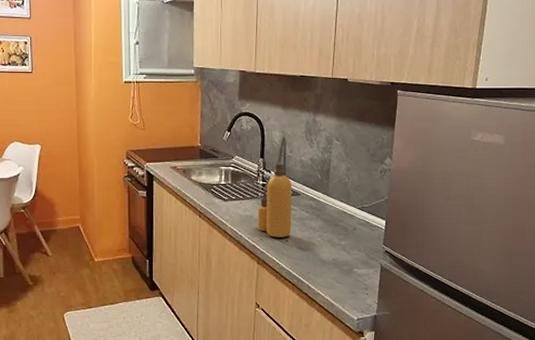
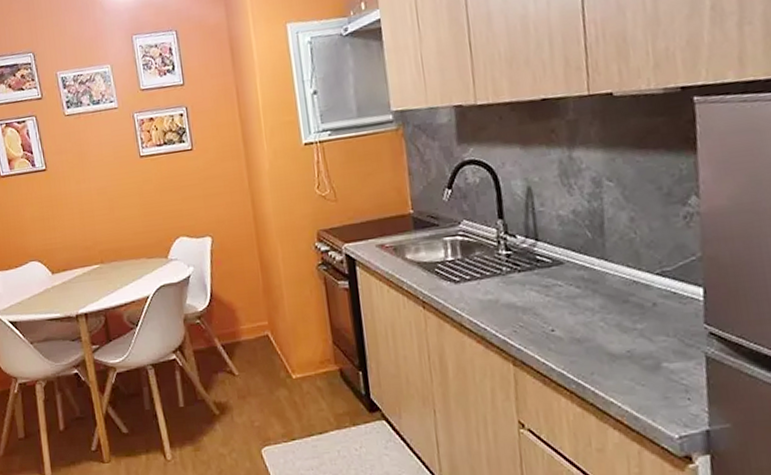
bottle: present [257,163,293,238] -> none [503,222,558,327]

